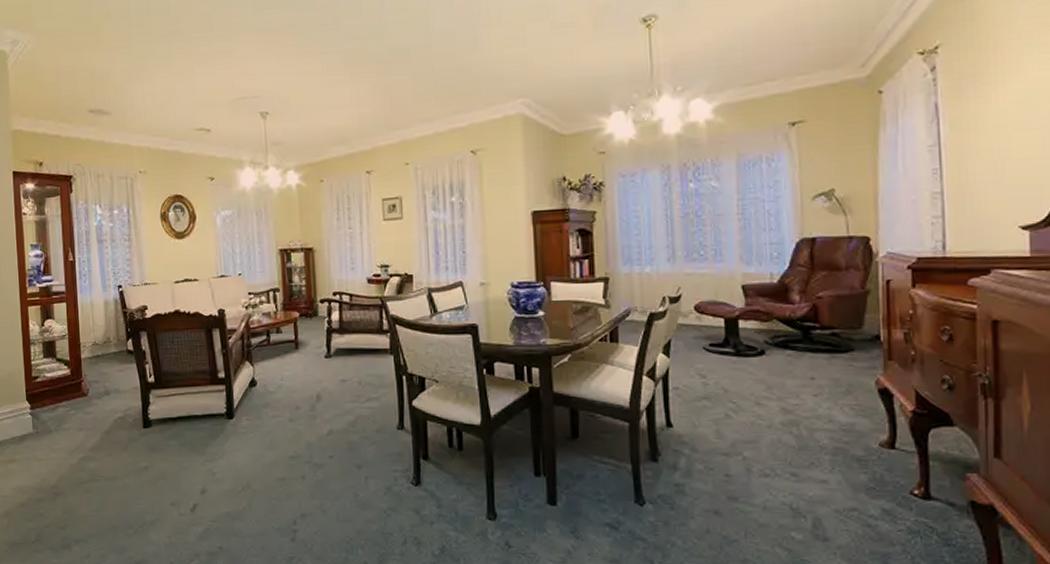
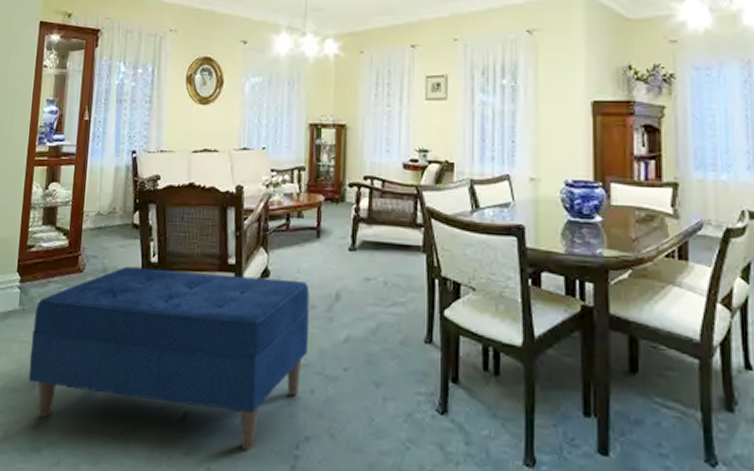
bench: none [48,387,297,531] -> present [29,266,310,452]

